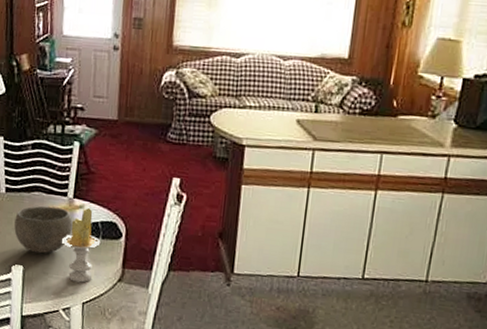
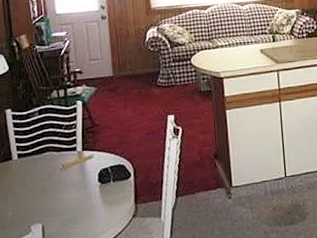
bowl: present [14,205,73,254] -> none [29,162,85,209]
candle: present [62,208,101,283] -> none [77,157,112,227]

